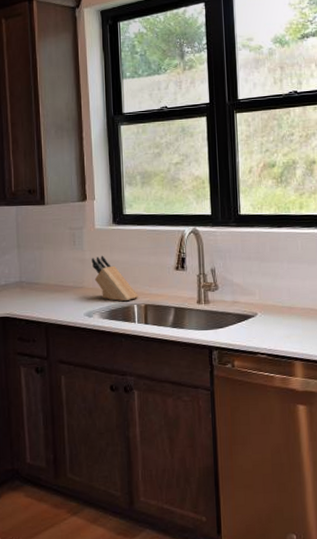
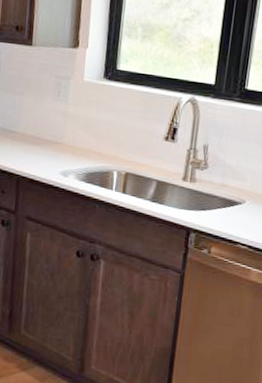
knife block: present [91,255,139,302] -> none [74,112,120,166]

